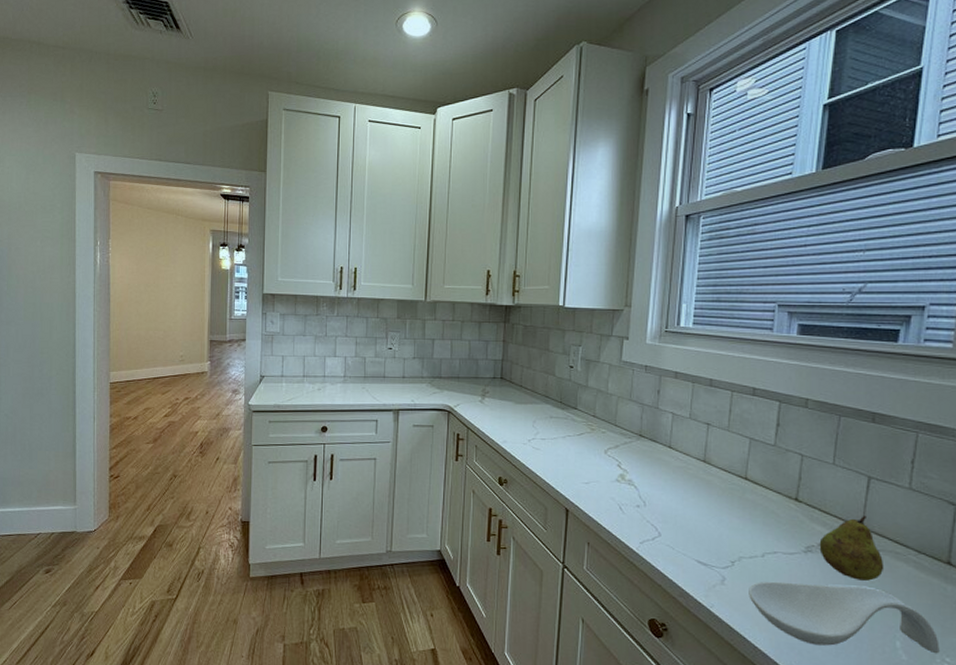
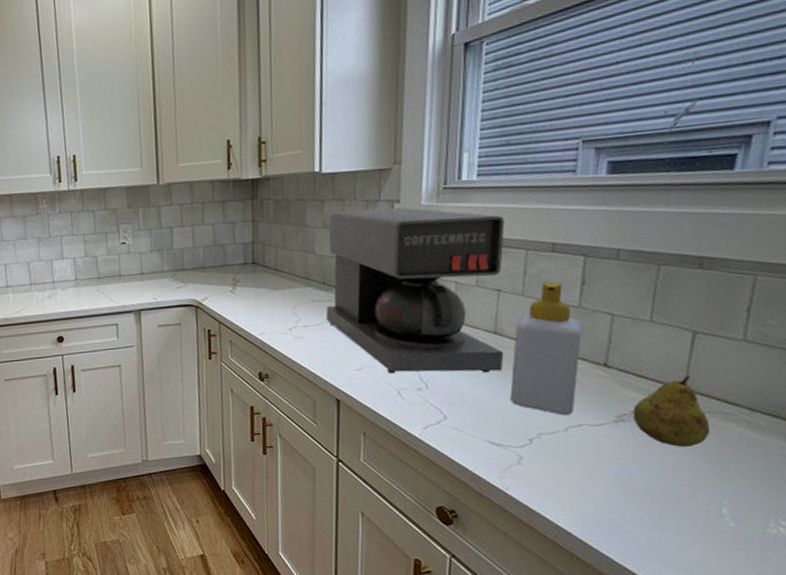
coffee maker: none [561,341,714,497] -> present [326,207,505,374]
soap bottle: none [716,420,777,543] -> present [510,281,582,416]
spoon rest: present [749,581,940,654] -> none [550,453,774,519]

